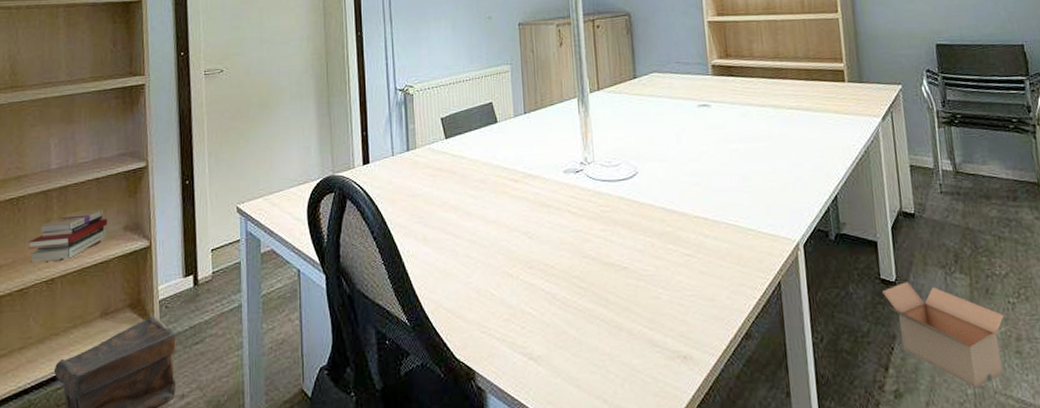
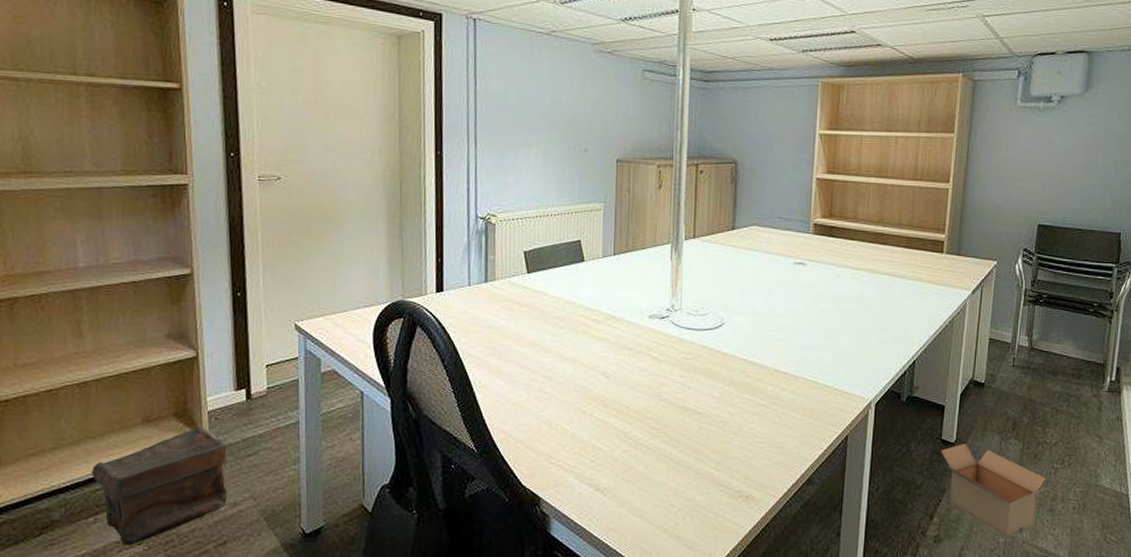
books: present [29,209,108,262] -> none [56,314,147,364]

